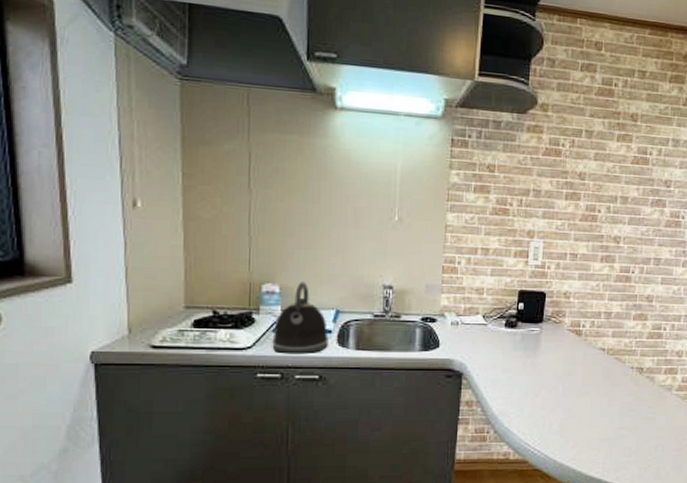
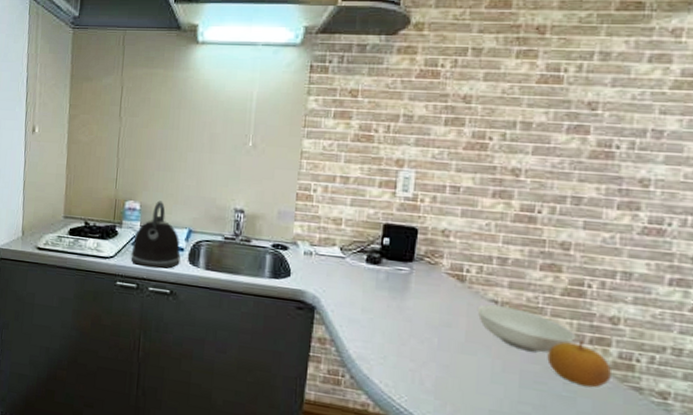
bowl: none [590,352,656,386] -> present [477,304,576,353]
fruit: none [638,372,677,408] -> present [547,340,611,388]

